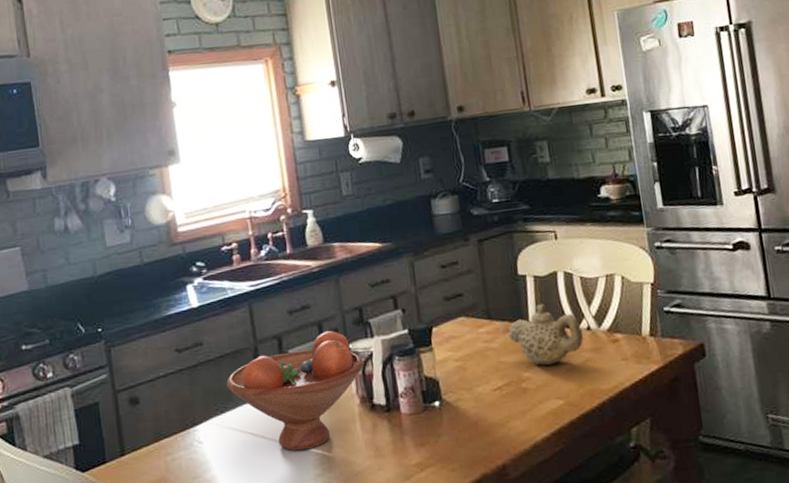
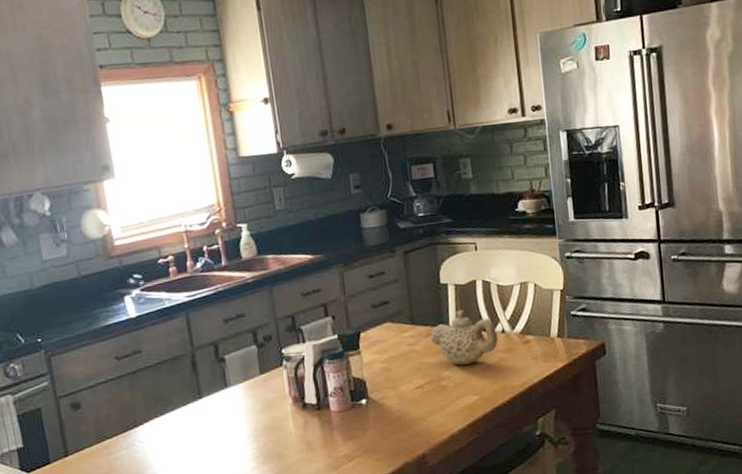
fruit bowl: present [226,330,364,451] -> none [165,337,297,448]

